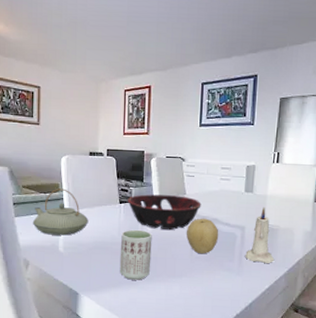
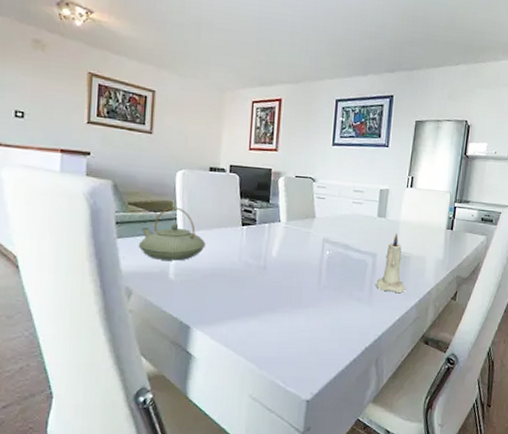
cup: present [119,229,152,280] -> none [238,255,277,312]
decorative bowl: present [127,194,201,231] -> none [251,216,332,257]
fruit: present [186,218,219,254] -> none [314,243,350,283]

